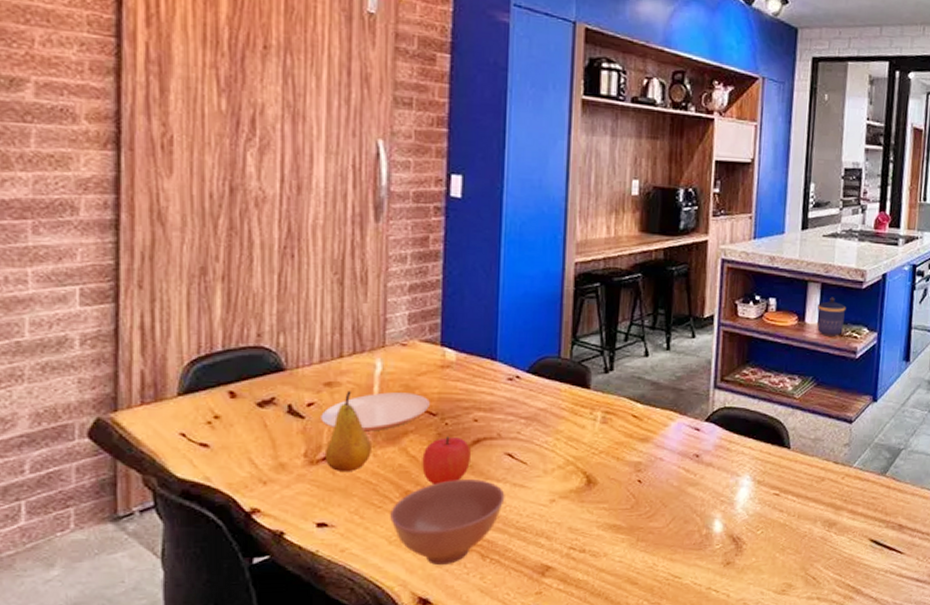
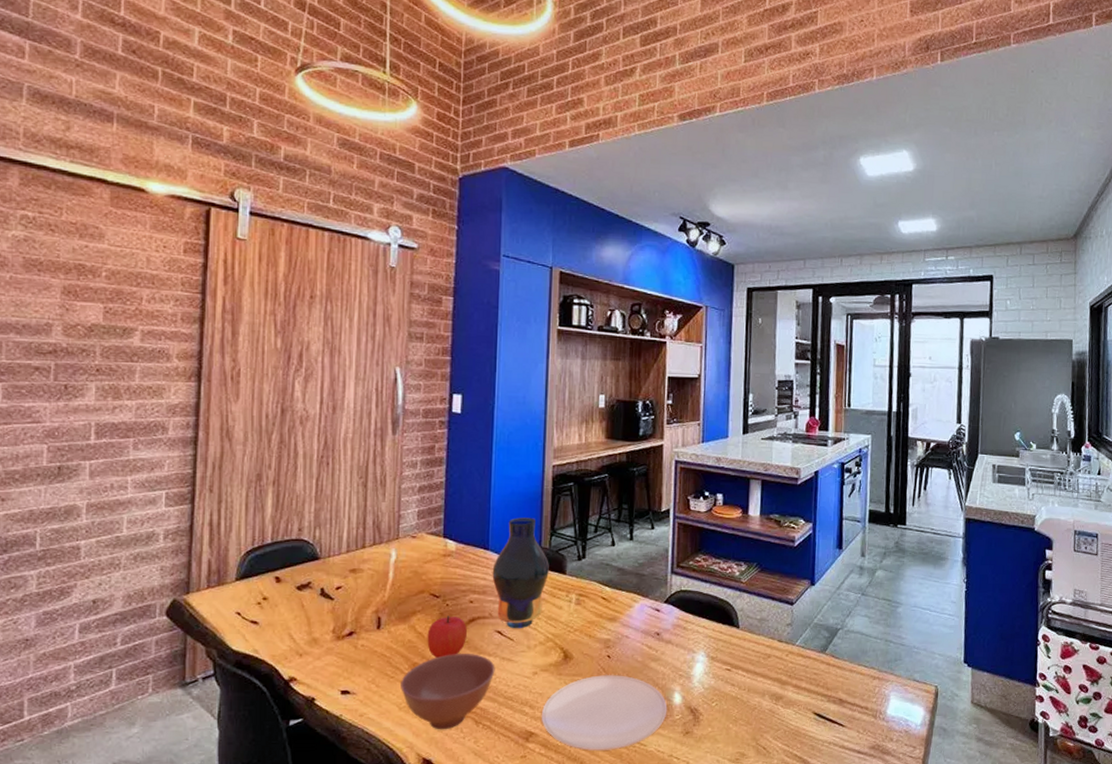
plate: present [321,392,430,432] -> none [346,577,434,611]
fruit: present [324,390,371,472] -> none [348,576,386,647]
vase: none [501,323,570,451] -> present [492,517,549,629]
plate: none [560,501,706,586] -> present [542,675,668,752]
decorative jar: present [817,297,847,336] -> none [759,492,784,527]

